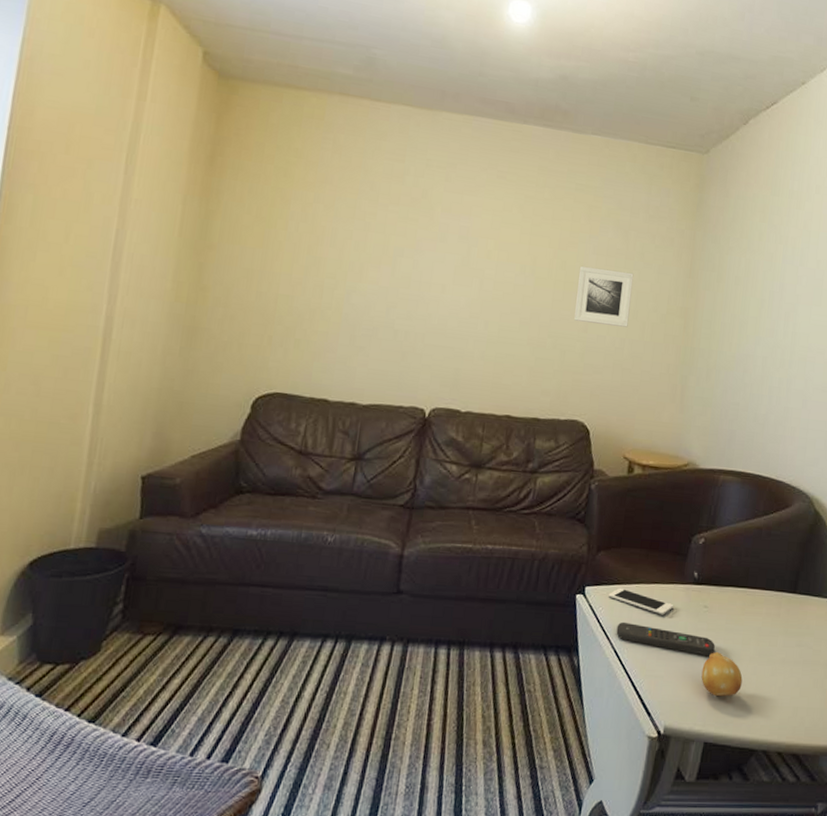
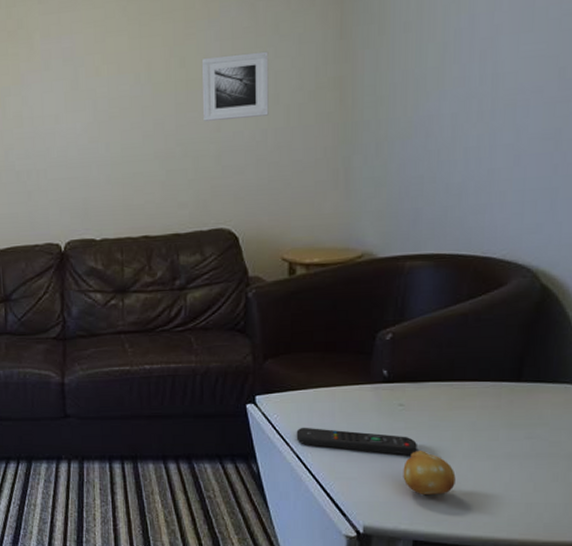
cell phone: present [608,587,674,615] -> none [282,393,361,417]

